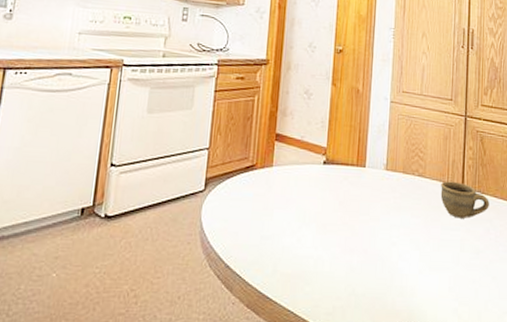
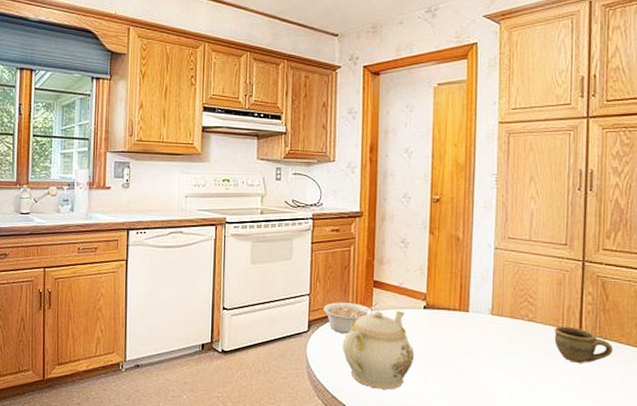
legume: none [222,157,280,193] -> present [323,302,380,334]
teapot: none [239,166,313,255] -> present [342,311,415,390]

